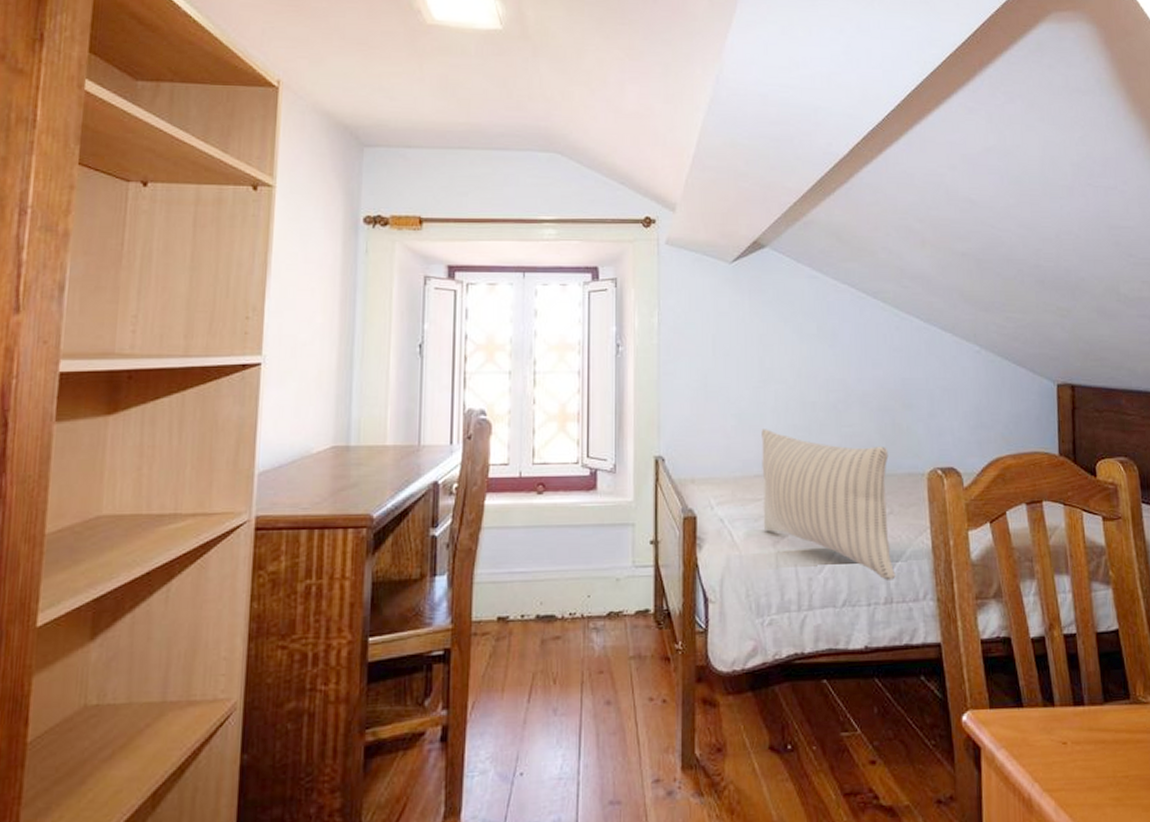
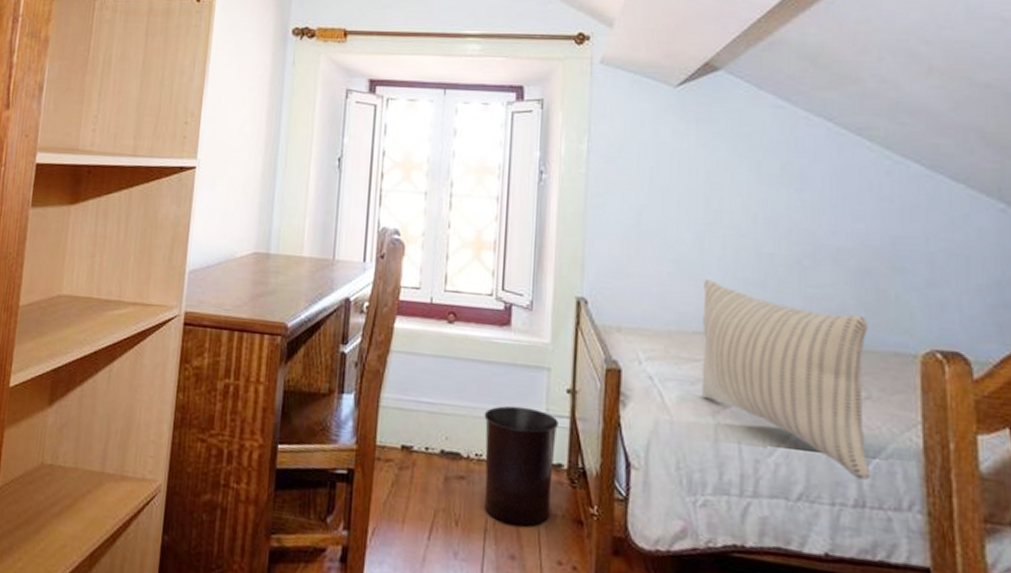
waste bin: none [576,562,644,673] -> present [484,405,558,527]

